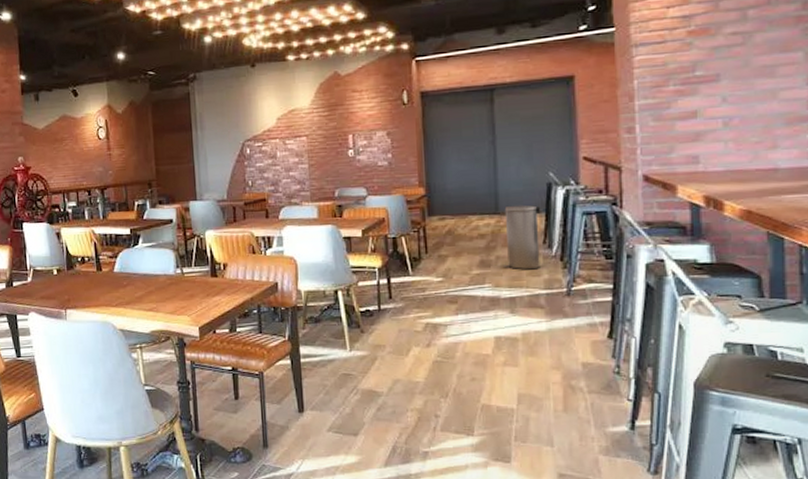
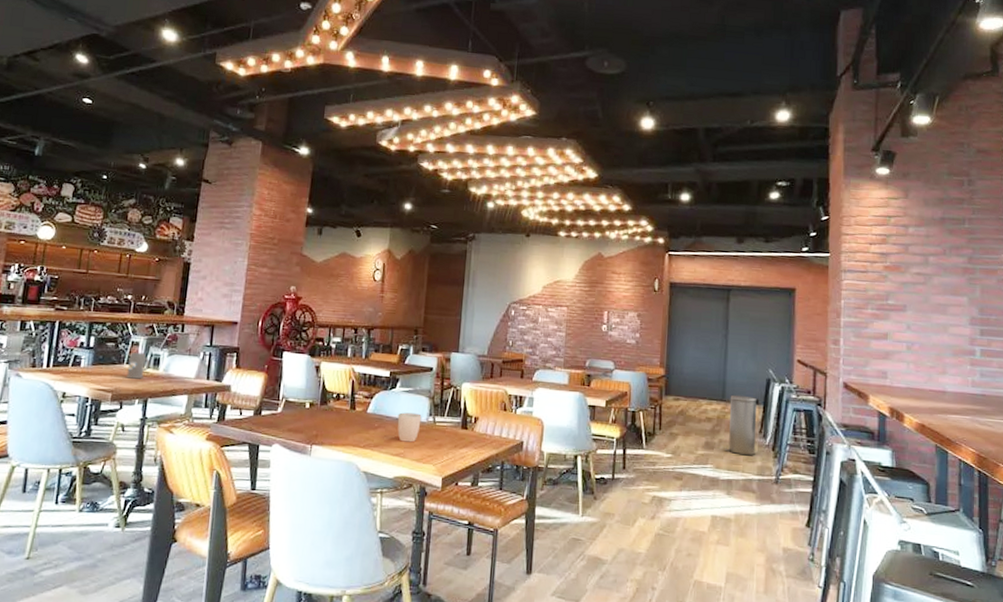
cup: none [144,267,170,297] -> present [397,412,422,443]

